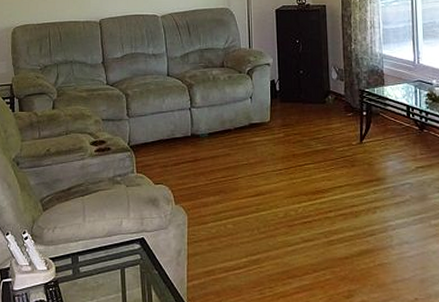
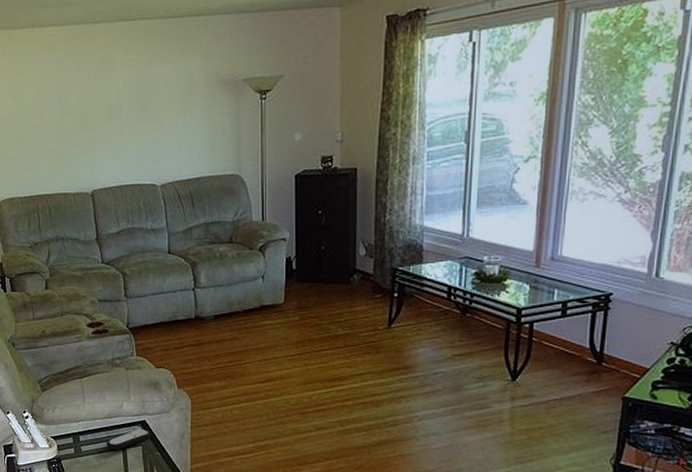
remote control: none [104,246,150,270] -> present [106,428,152,451]

